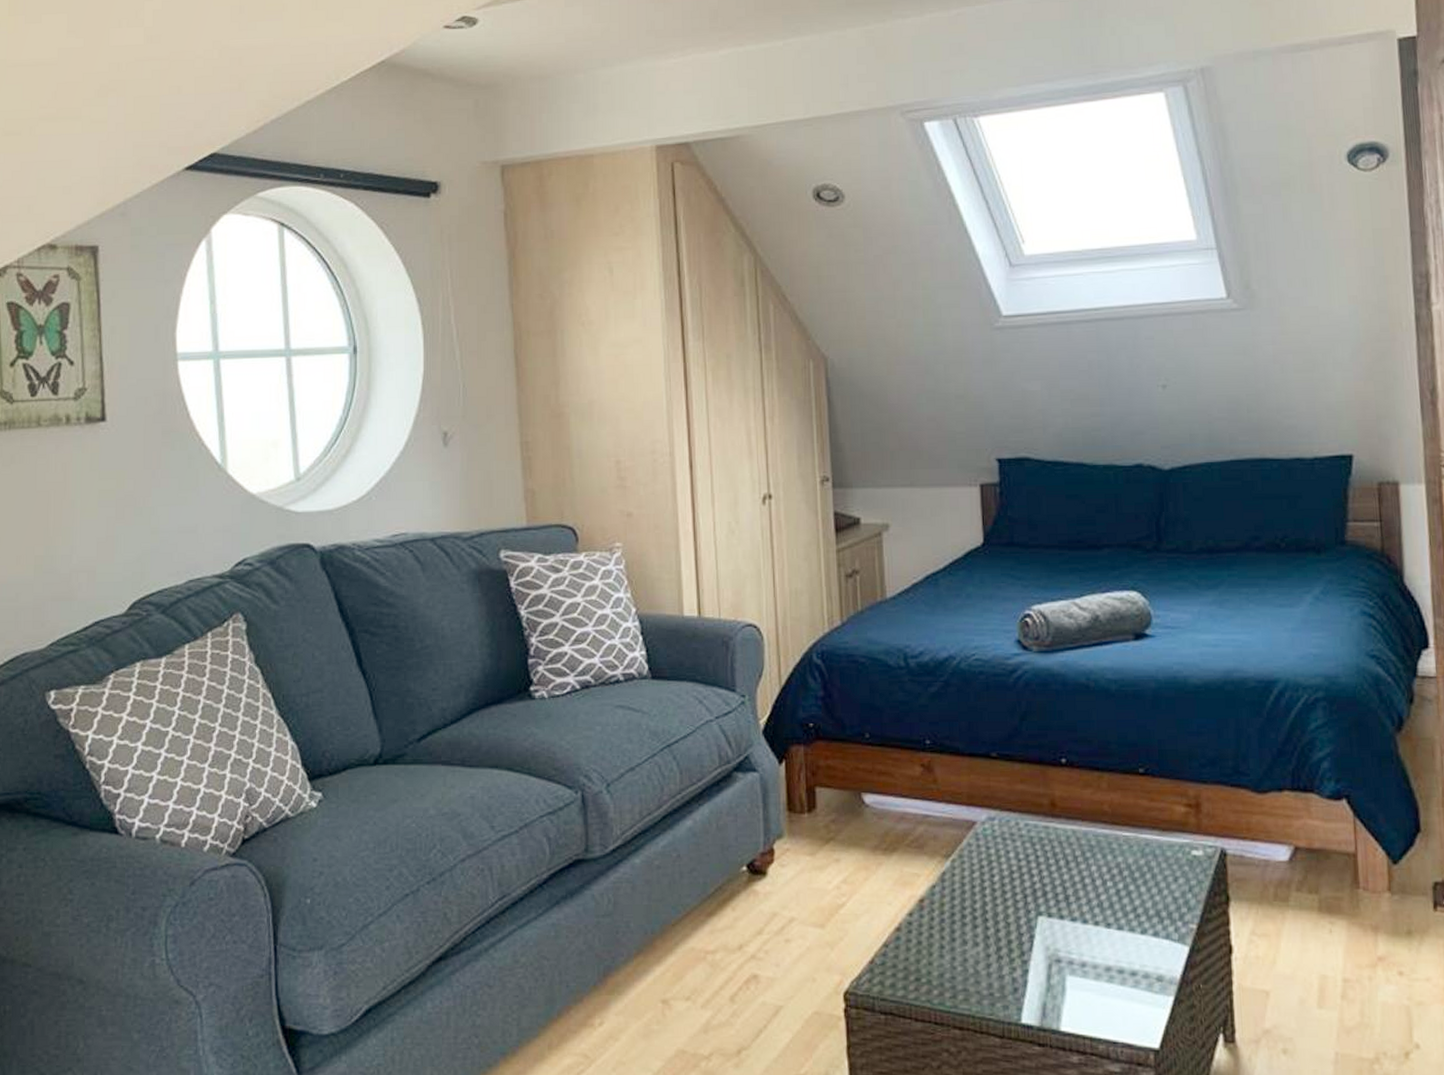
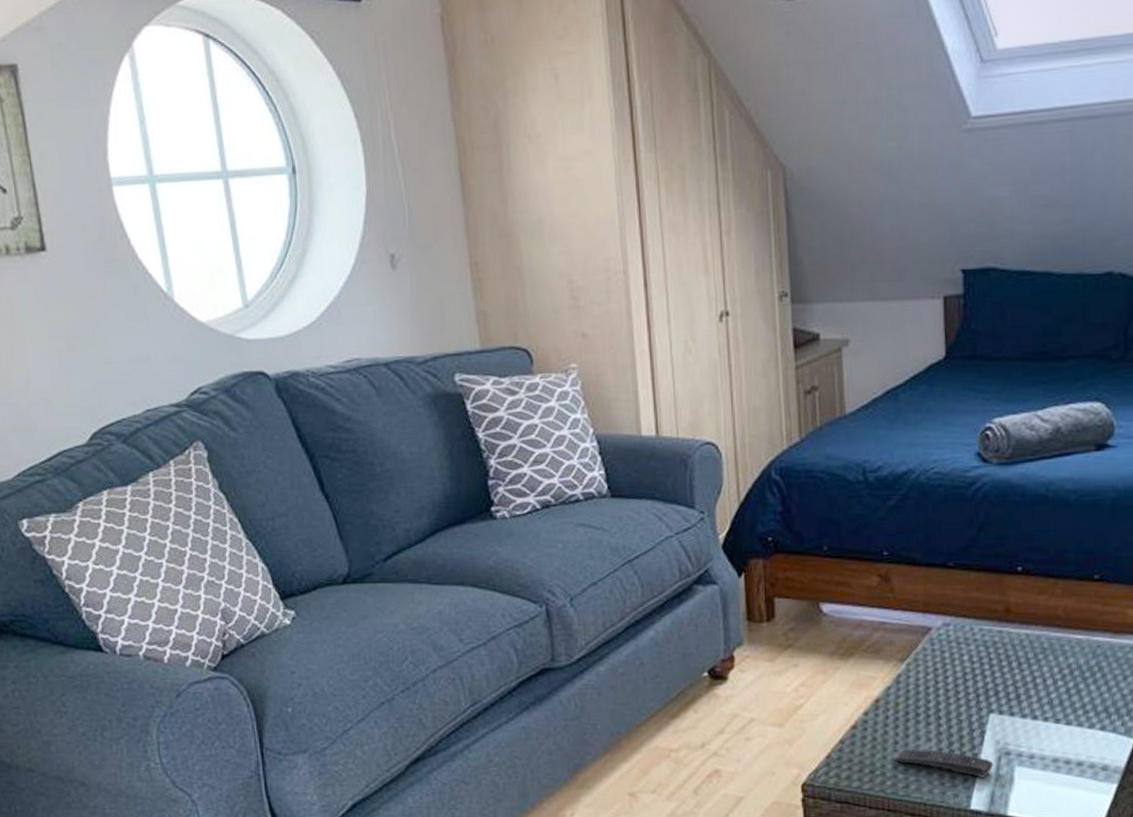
remote control: none [938,954,1044,988] -> present [892,749,993,778]

